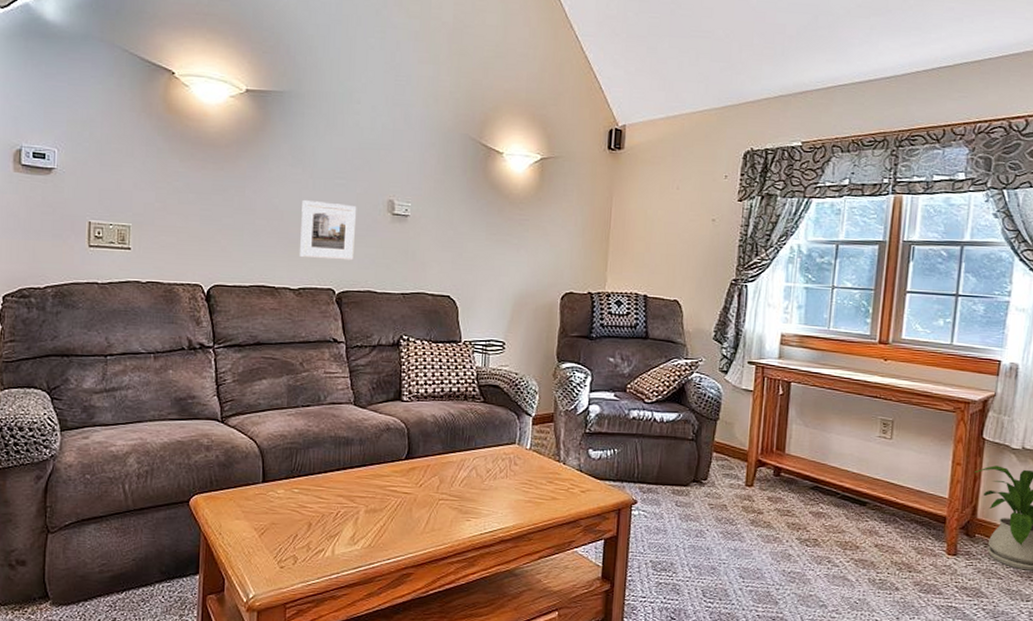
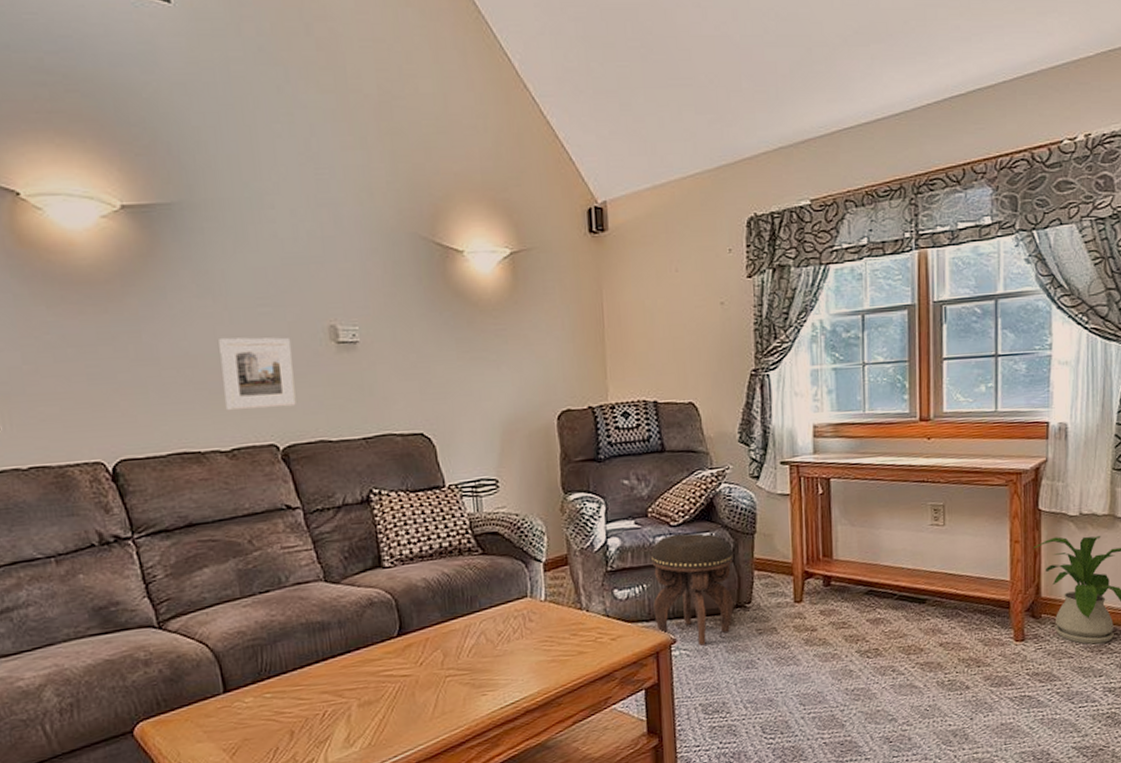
footstool: none [621,410,696,510] -> present [650,533,734,646]

